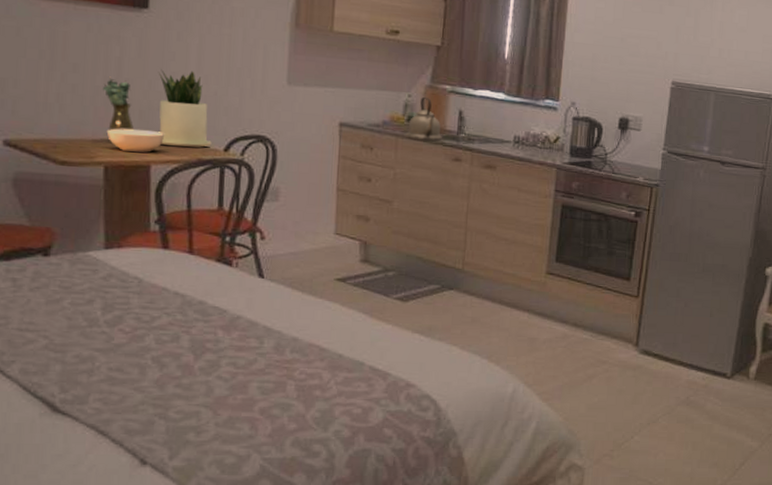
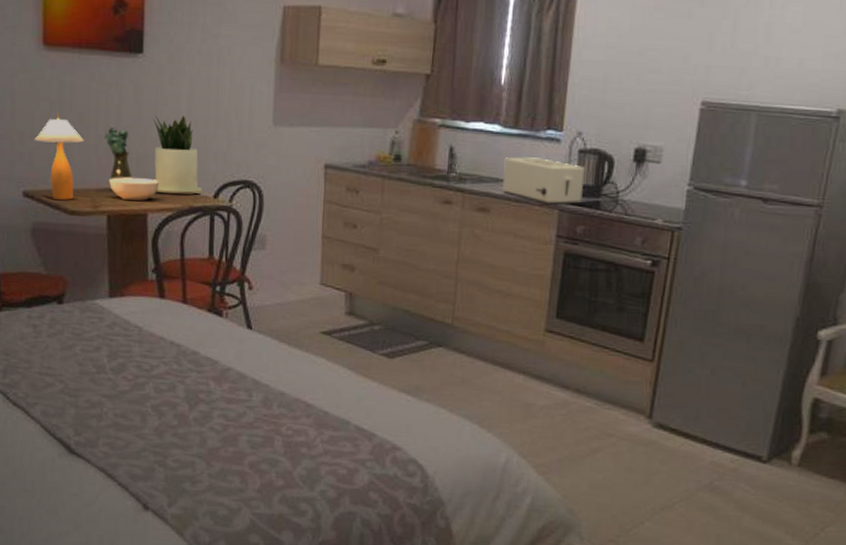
table lamp: none [19,60,79,150] -> present [34,112,84,200]
kettle: present [405,97,443,142] -> none [391,133,432,183]
toaster: none [506,122,579,165] -> present [502,157,586,206]

